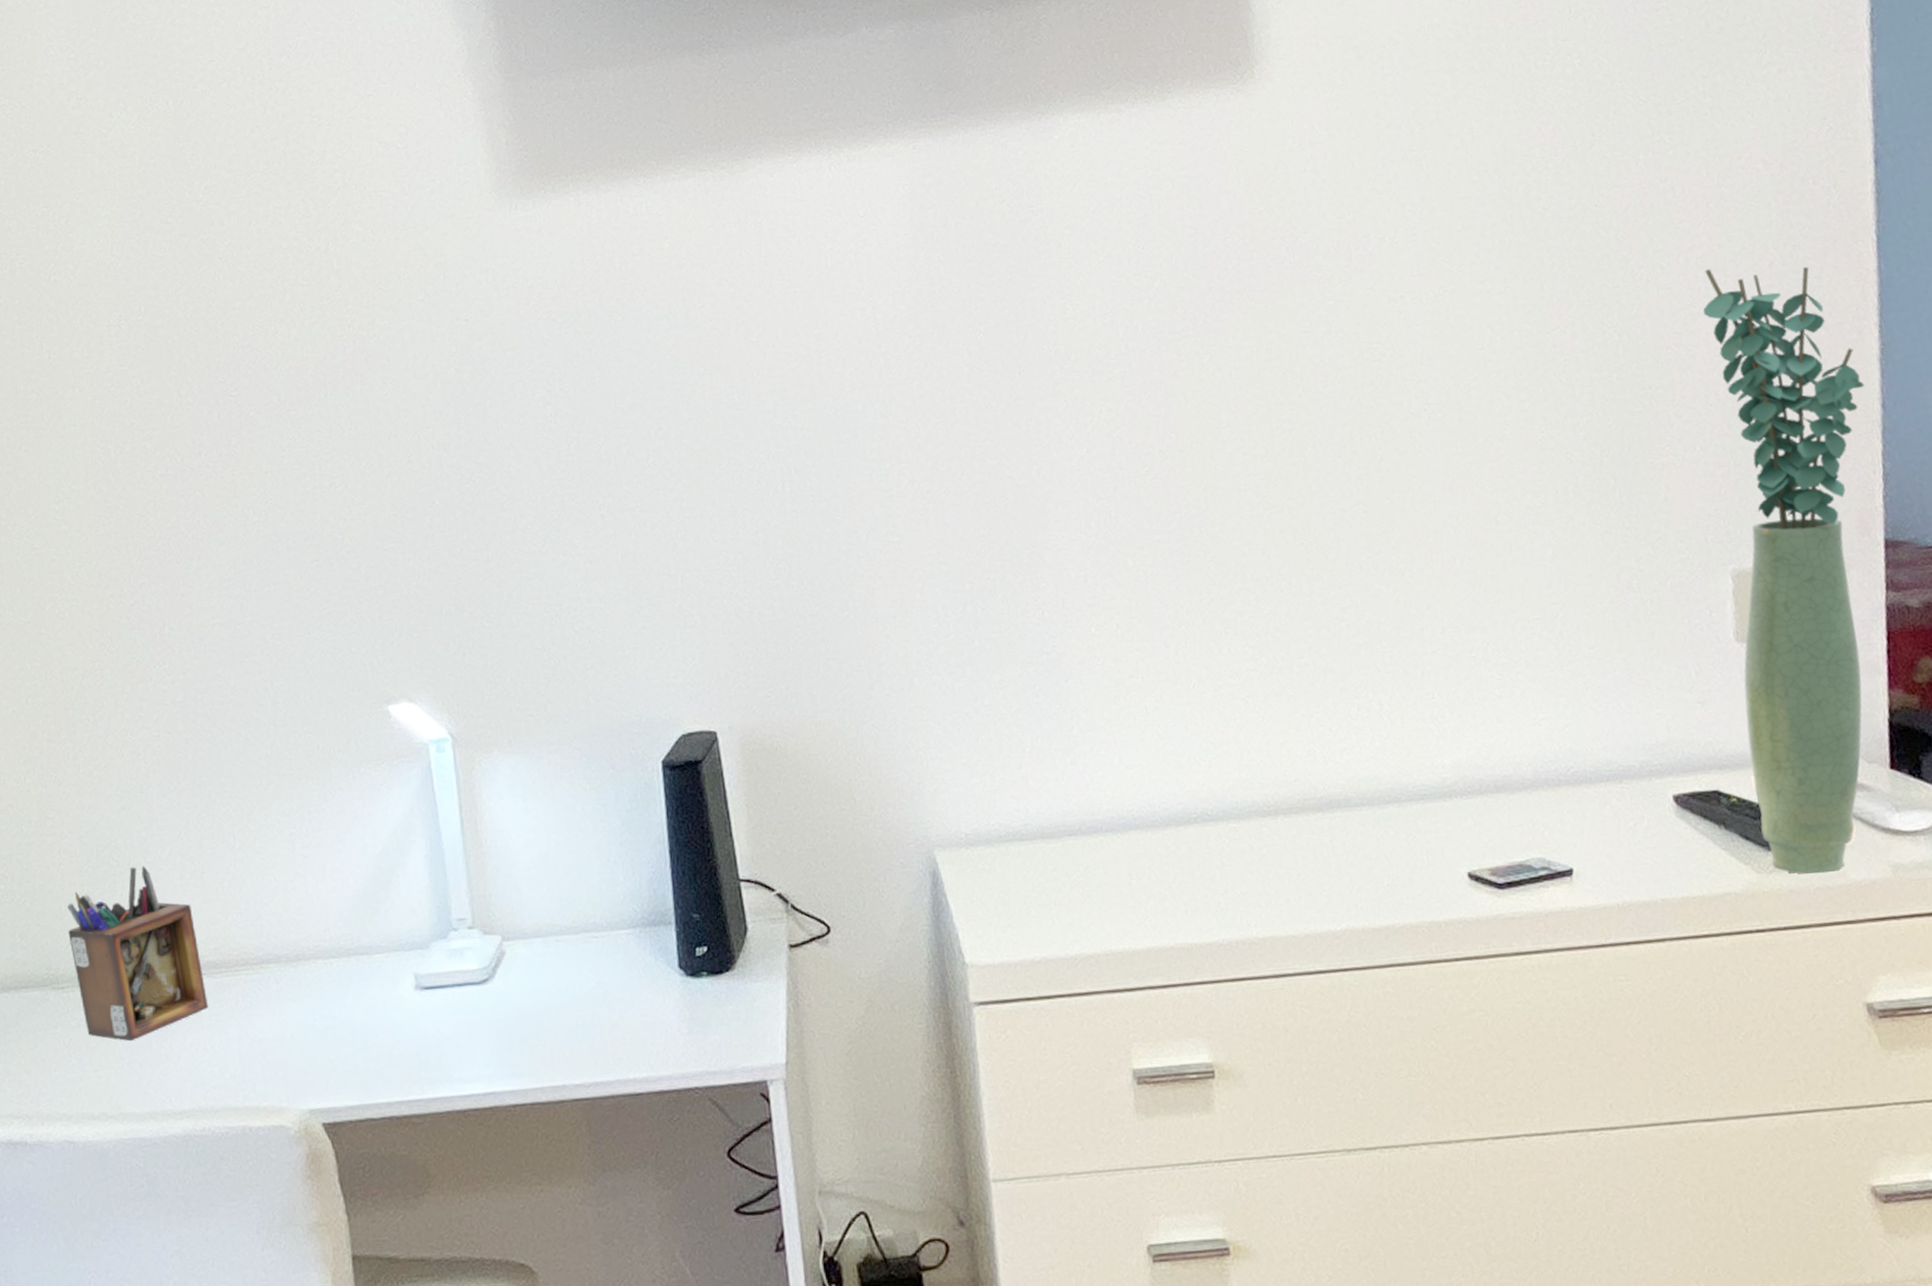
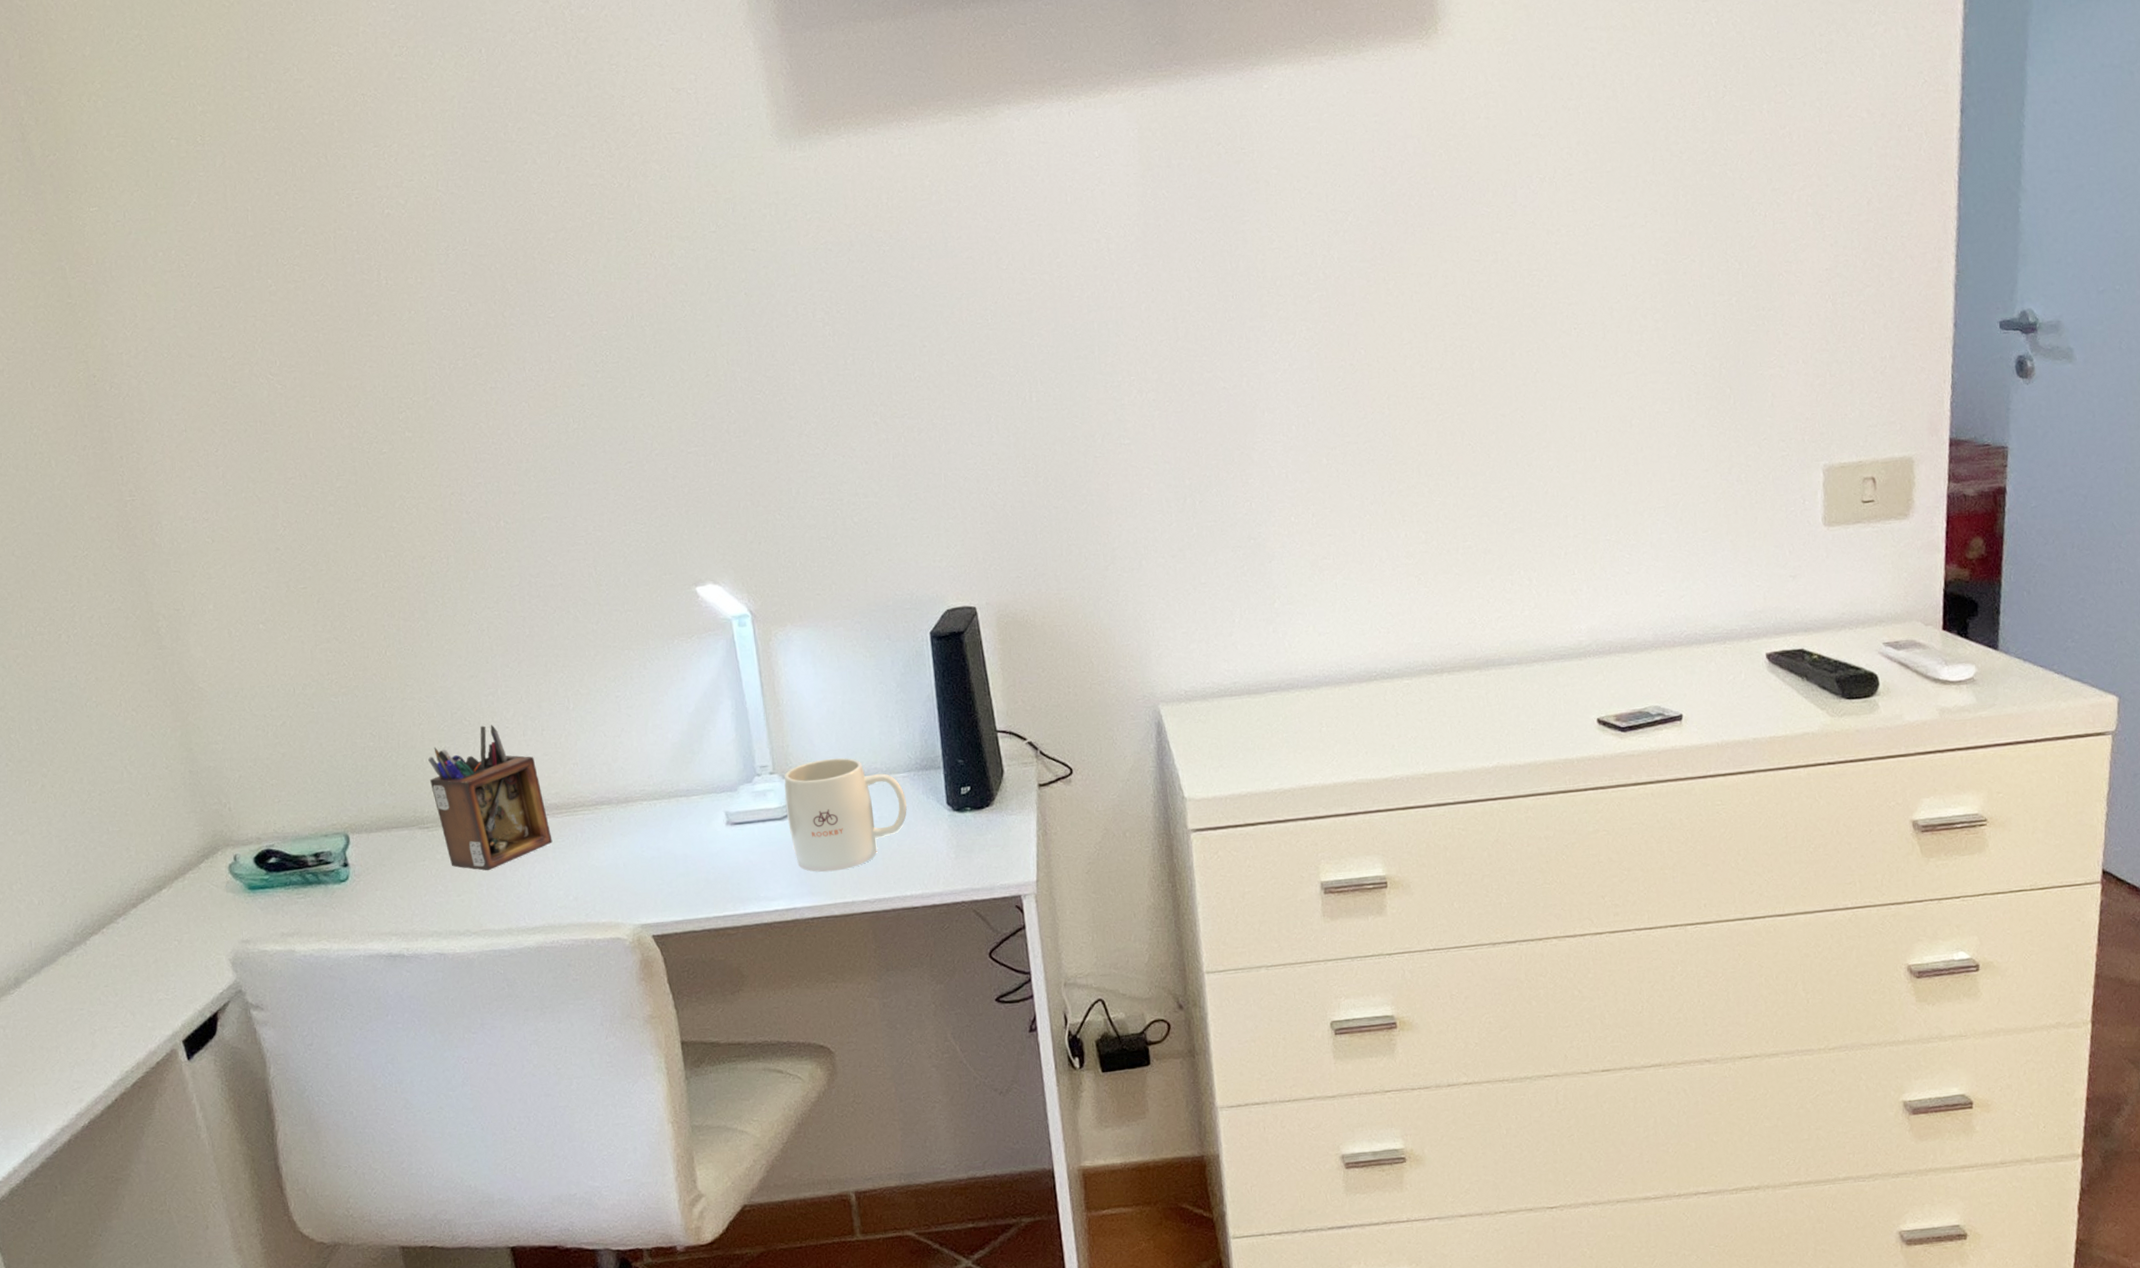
mug: none [485,910,631,1049] -> present [784,758,907,873]
vase: present [1703,266,1865,874] -> none [1810,203,1941,717]

